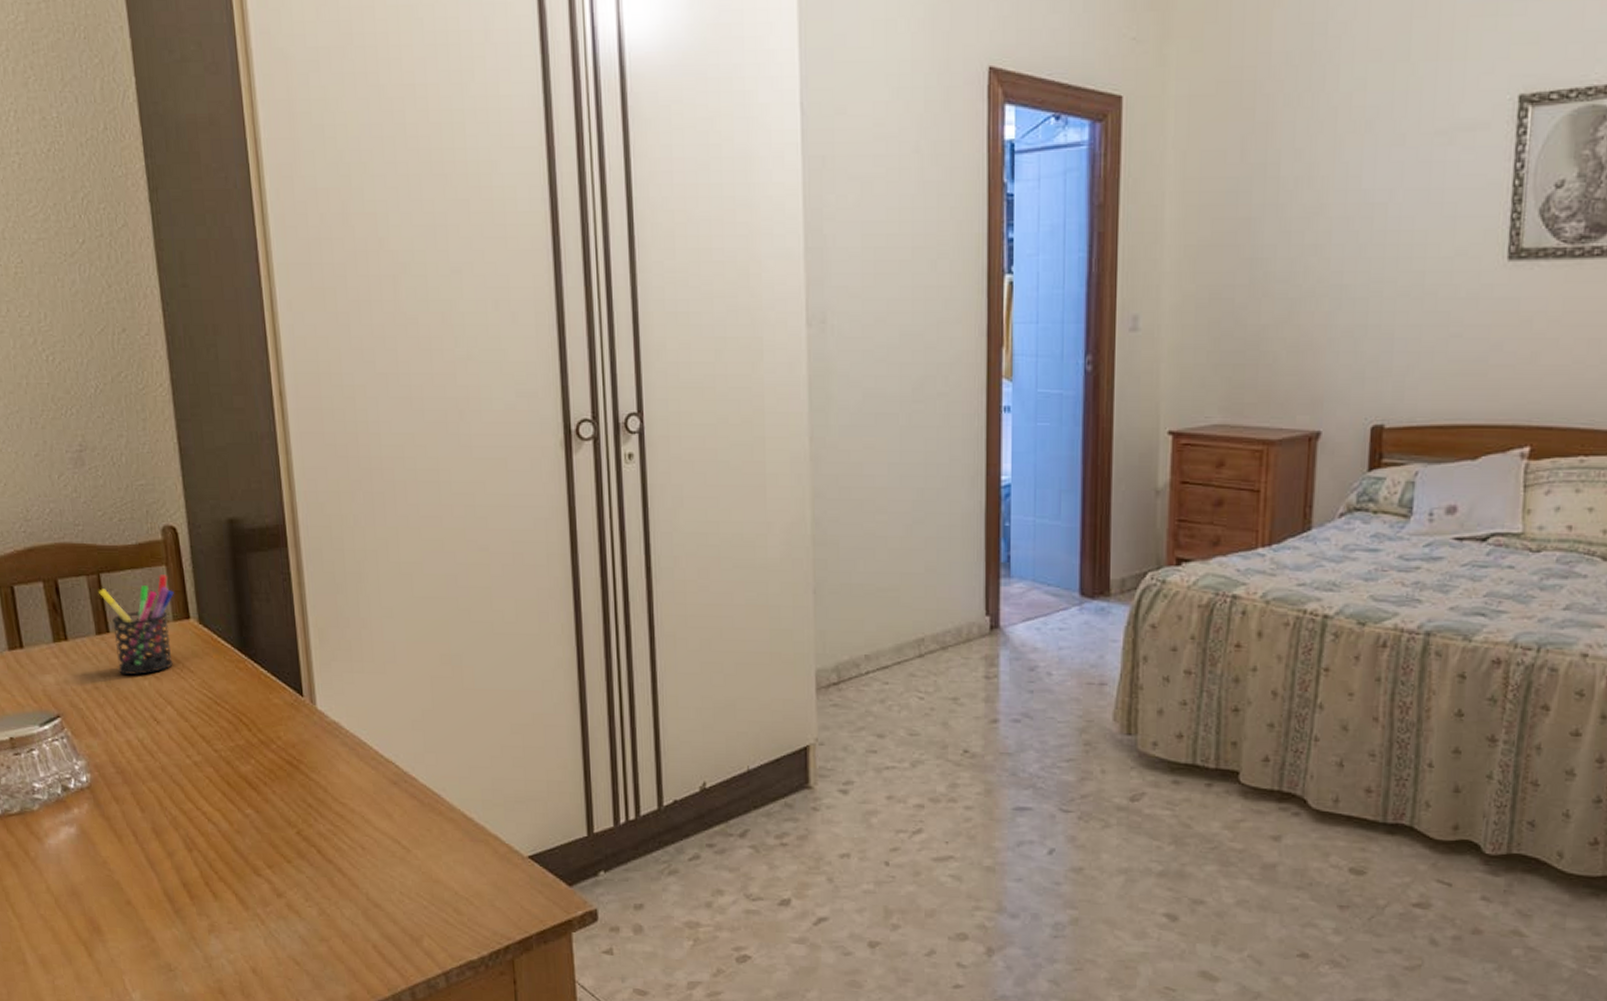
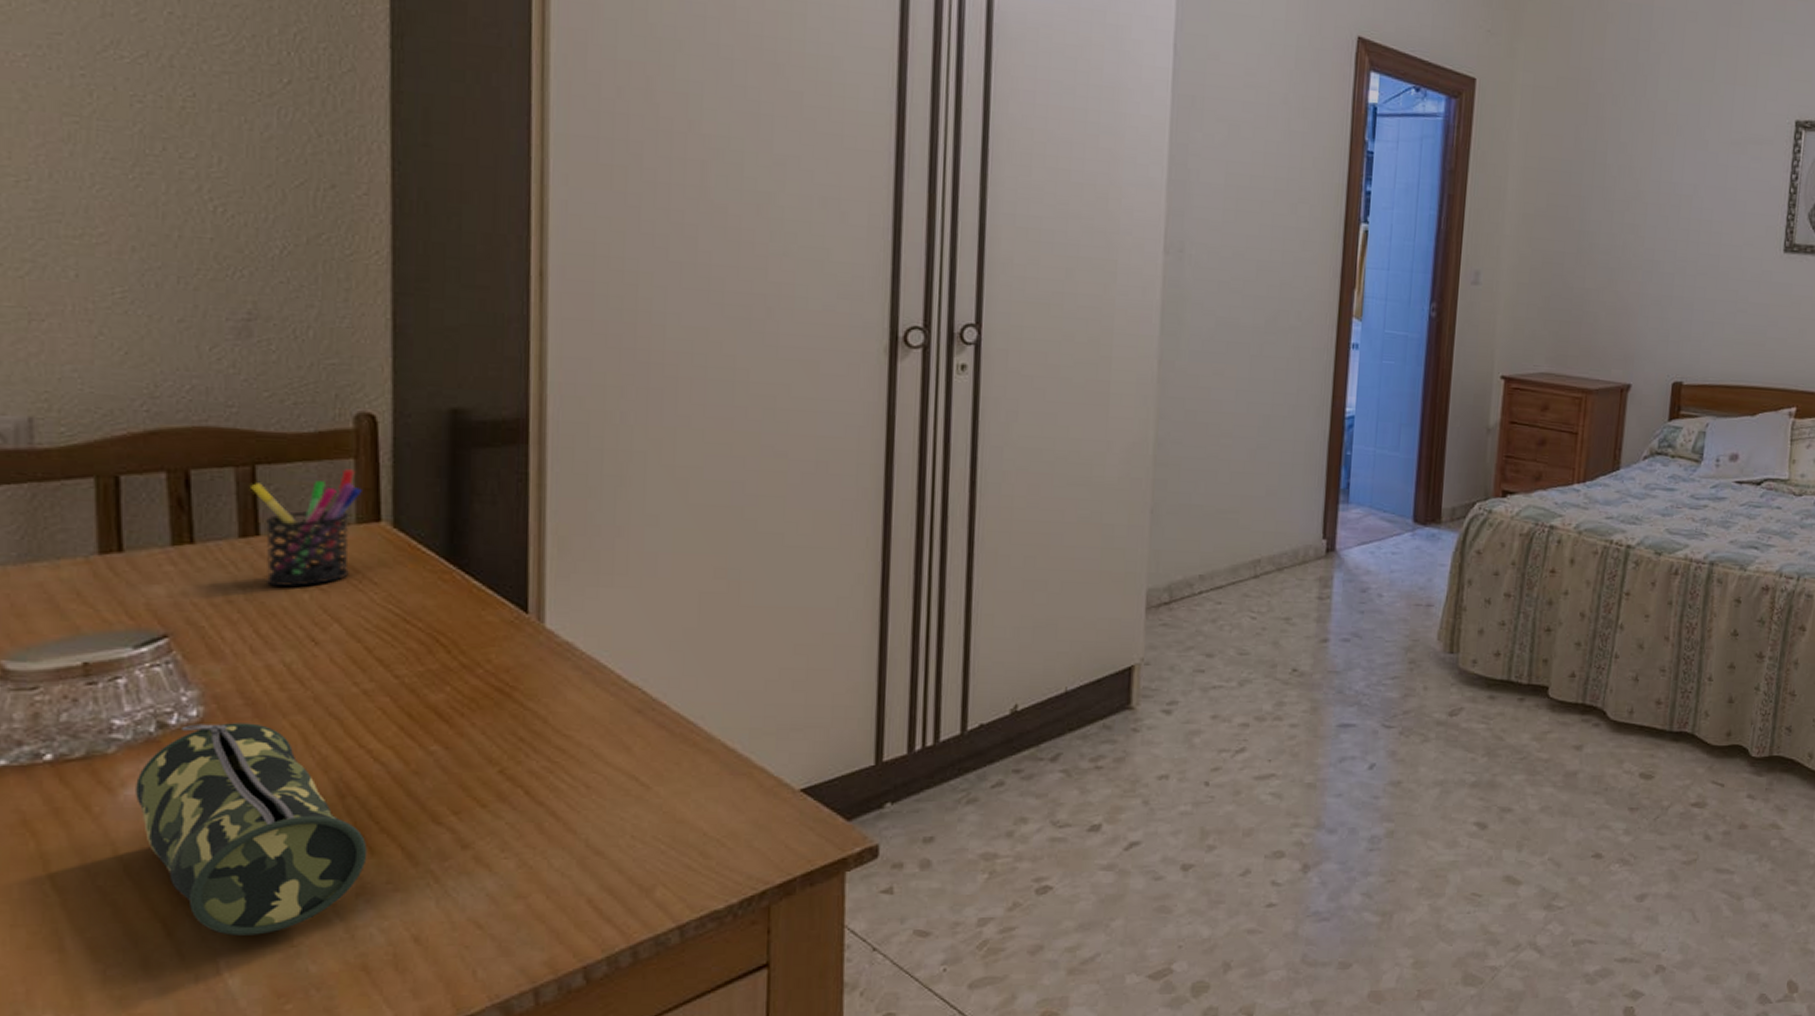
pencil case: none [54,787,213,960] -> present [136,723,368,936]

